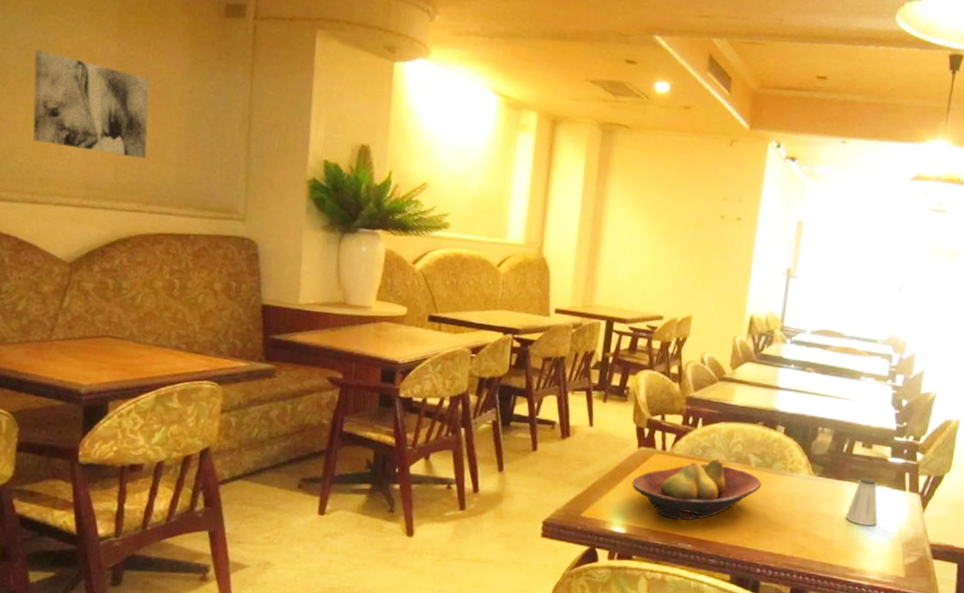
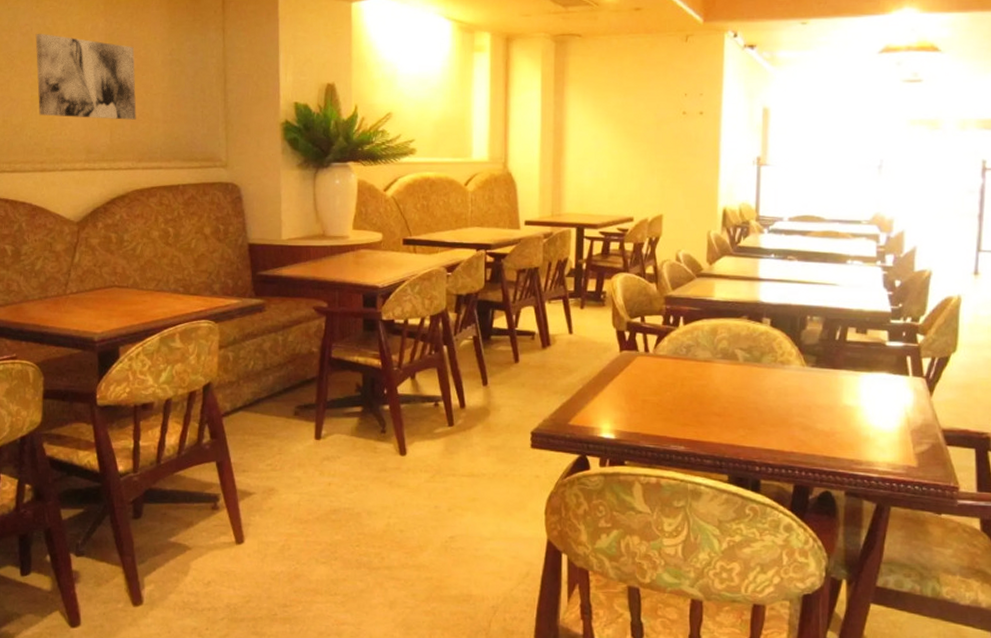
fruit bowl: present [632,458,762,521] -> none [617,356,752,422]
saltshaker: present [845,477,878,526] -> none [845,364,881,416]

